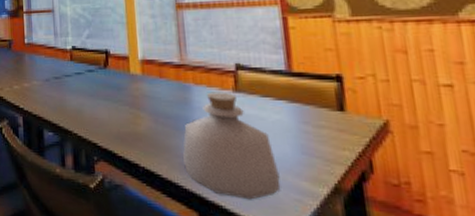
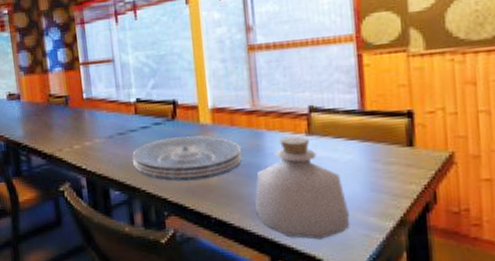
placemat: none [66,85,170,129] -> present [132,135,242,182]

